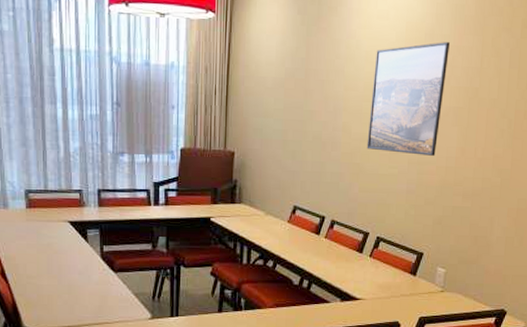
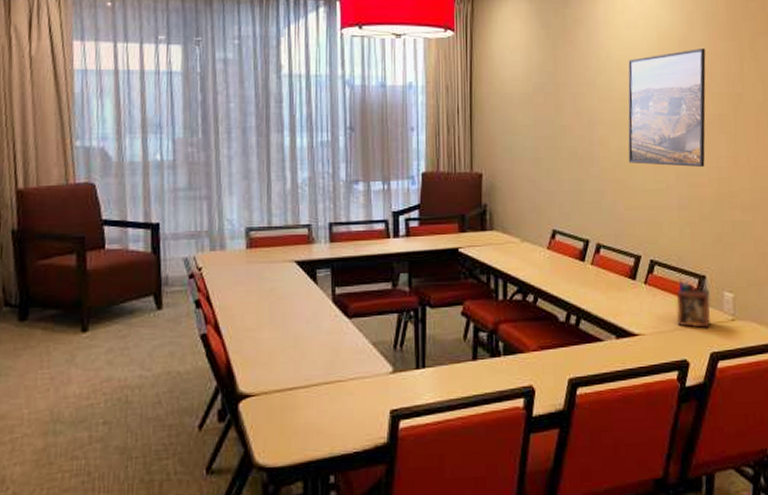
desk organizer: none [394,254,425,296] -> present [676,278,711,328]

